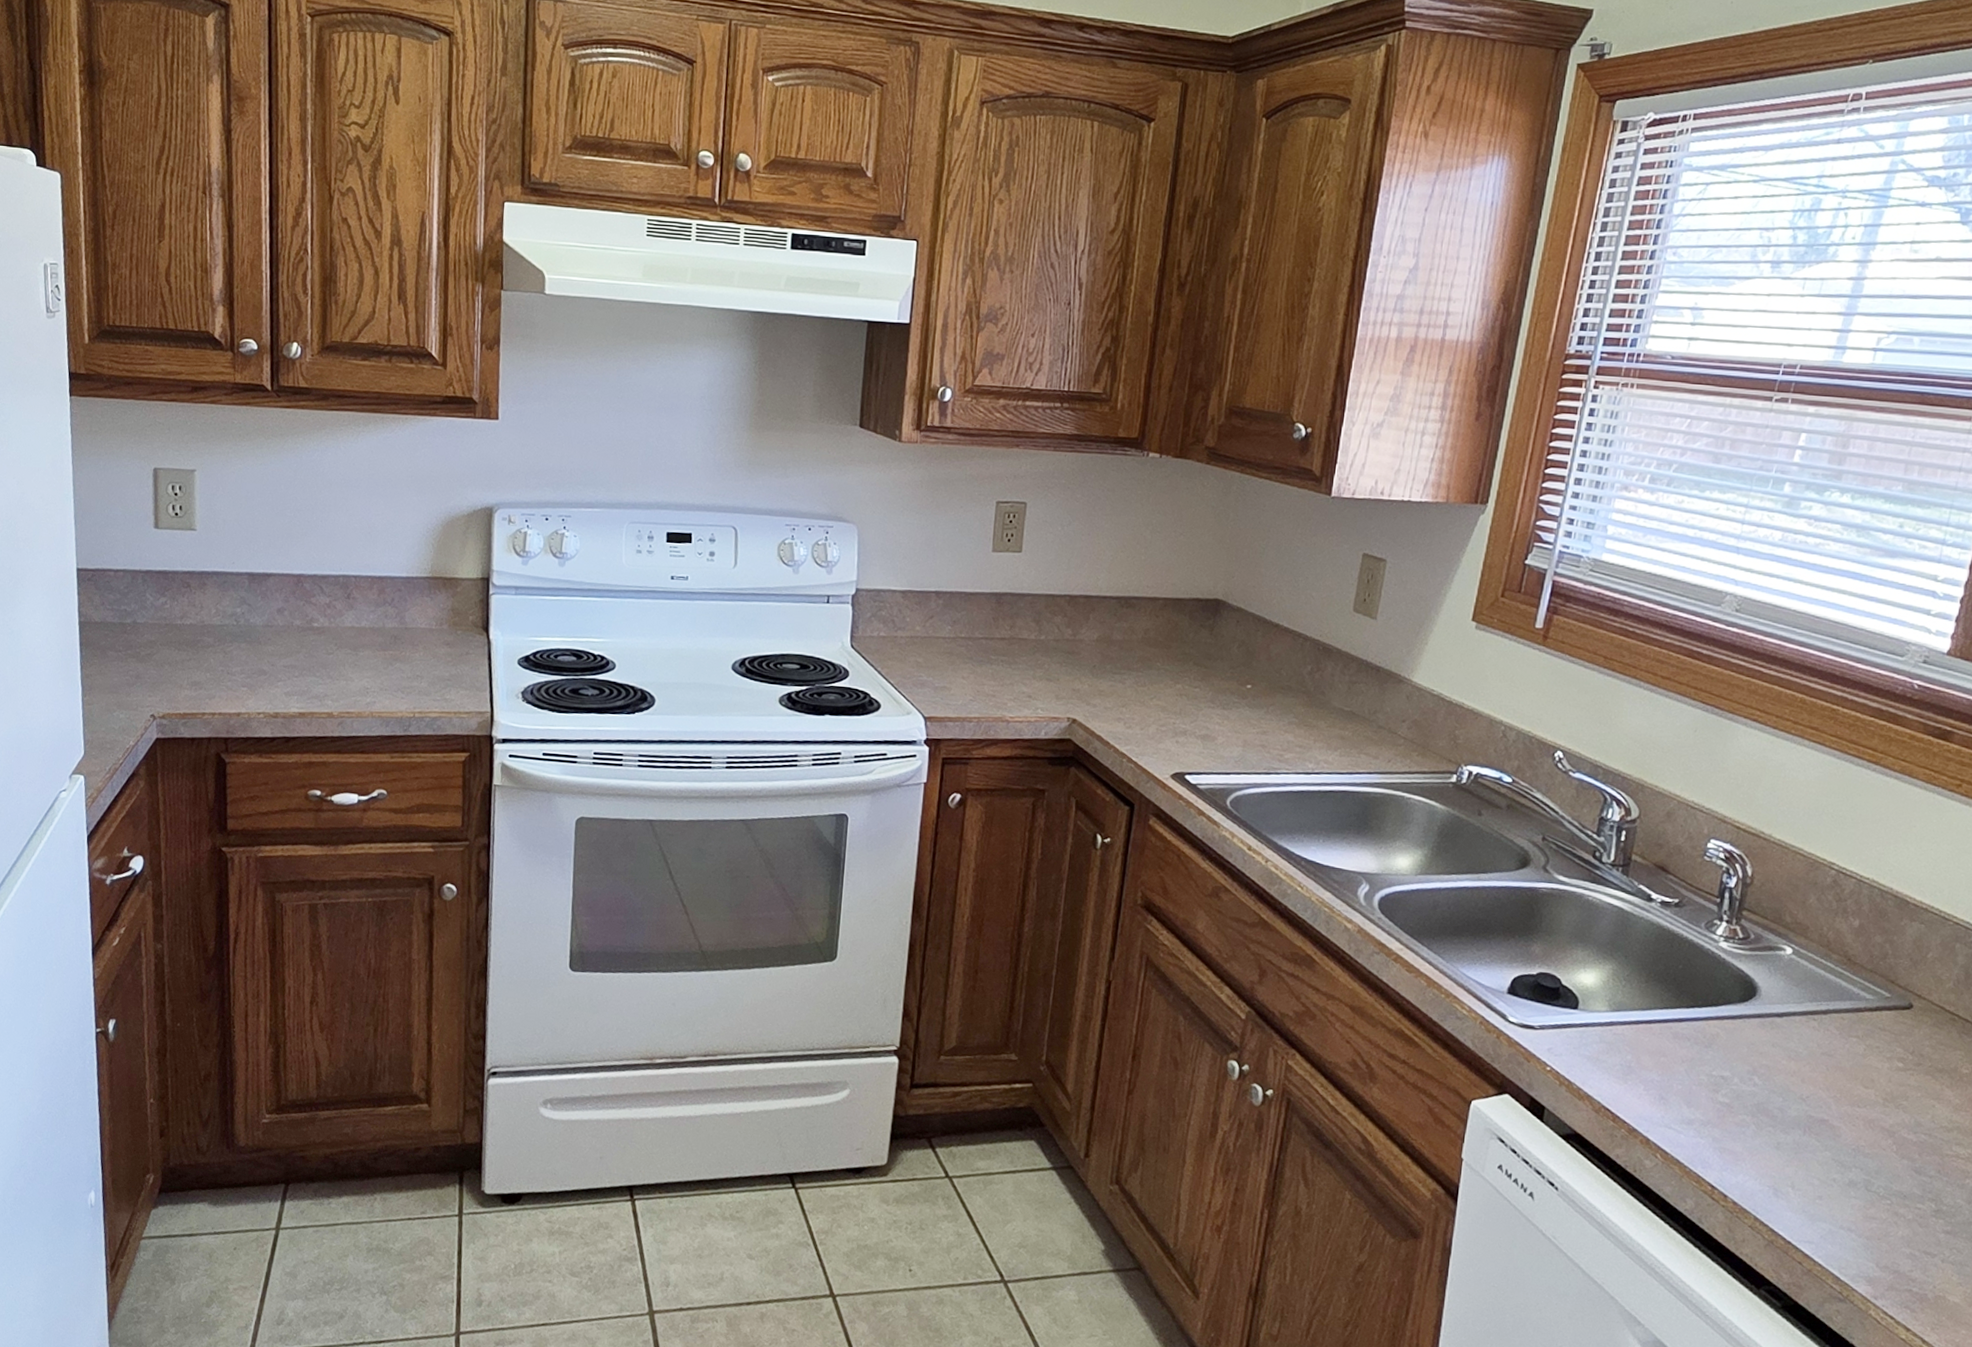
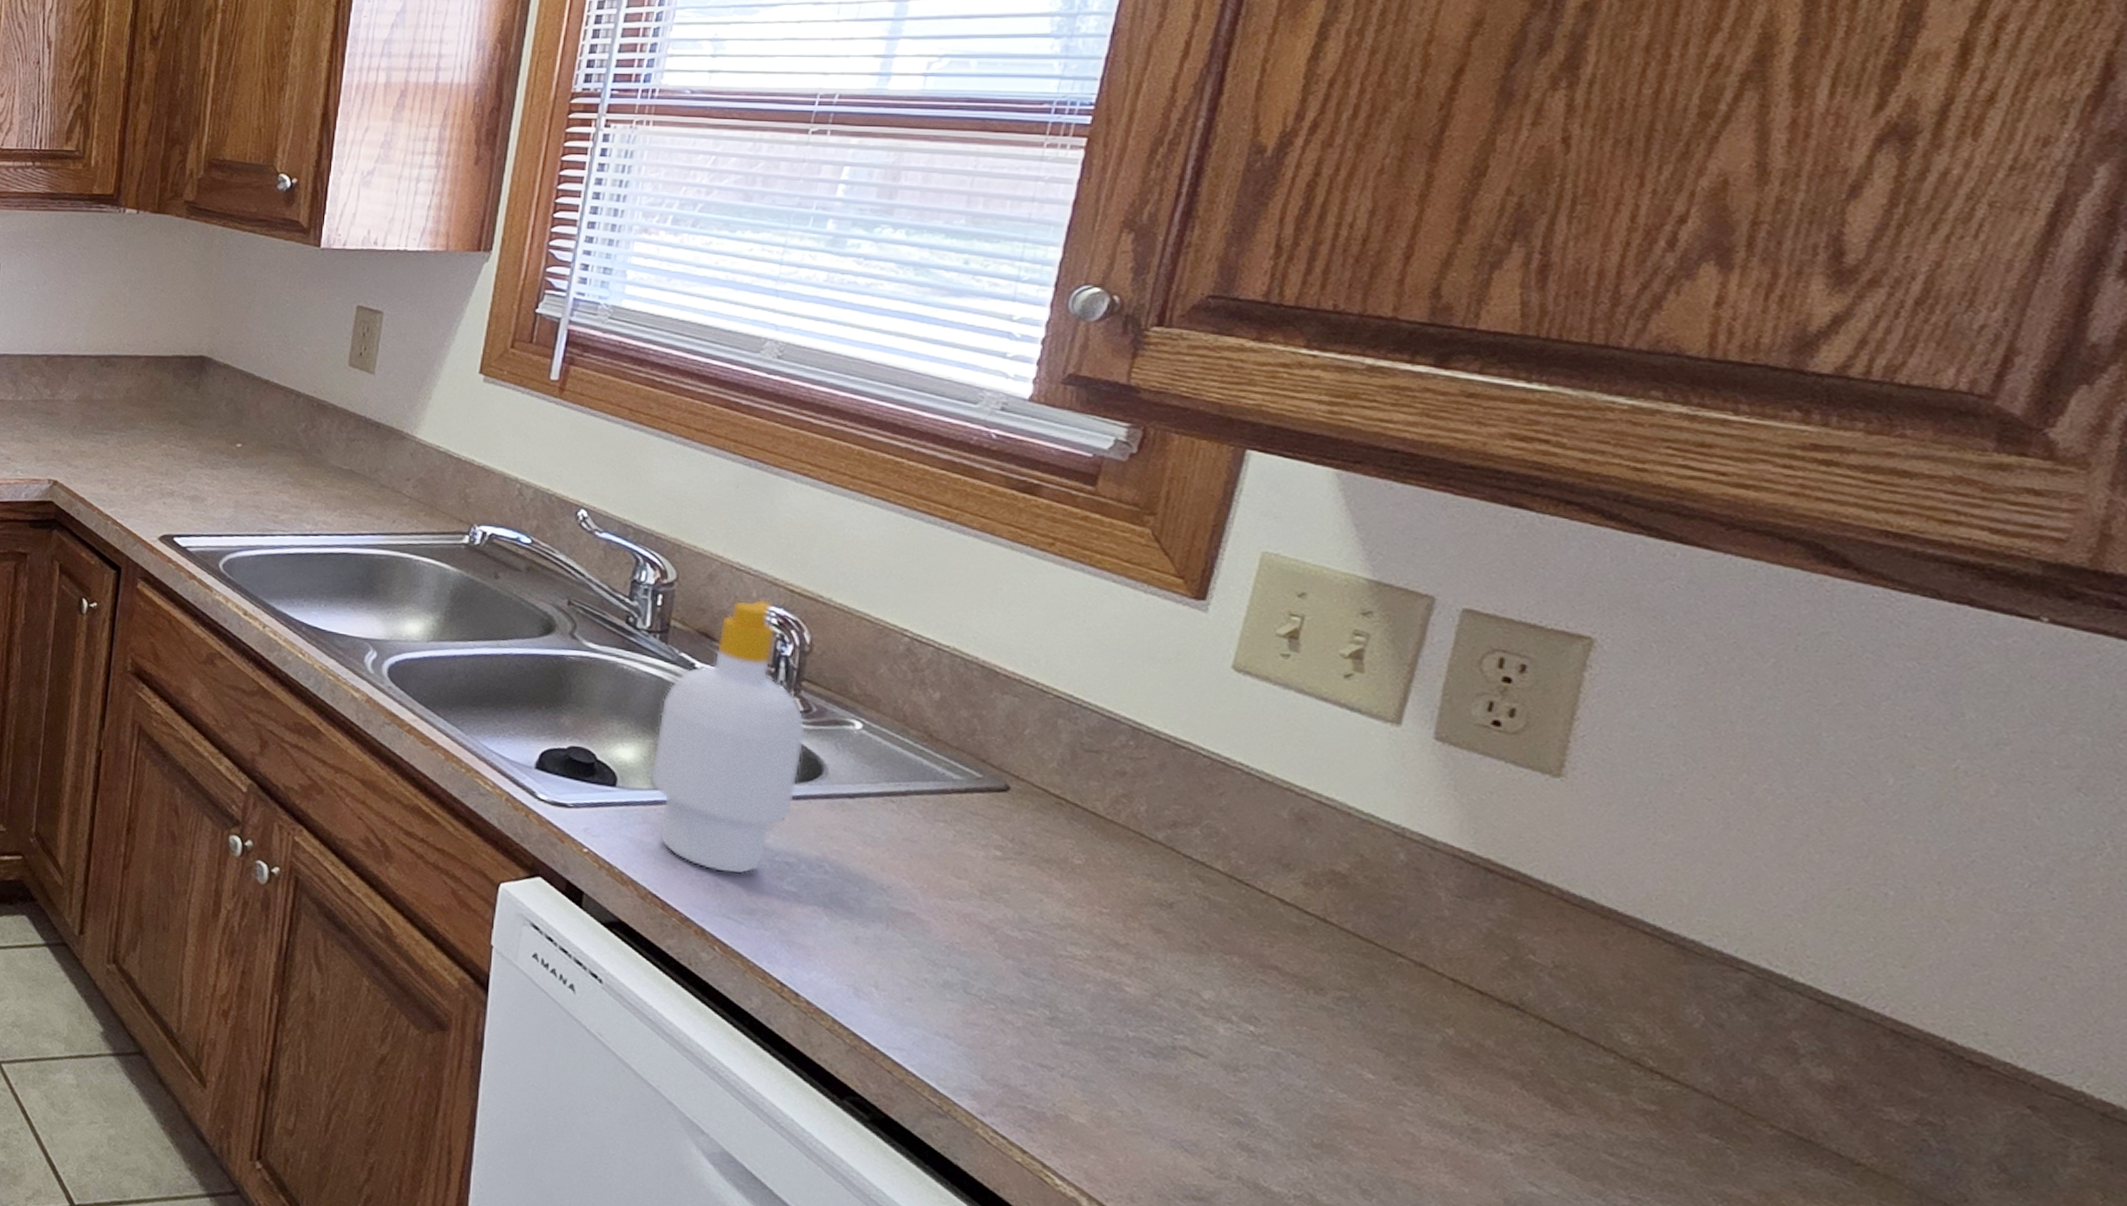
soap bottle: none [1607,835,1745,1089] -> present [650,599,807,875]

